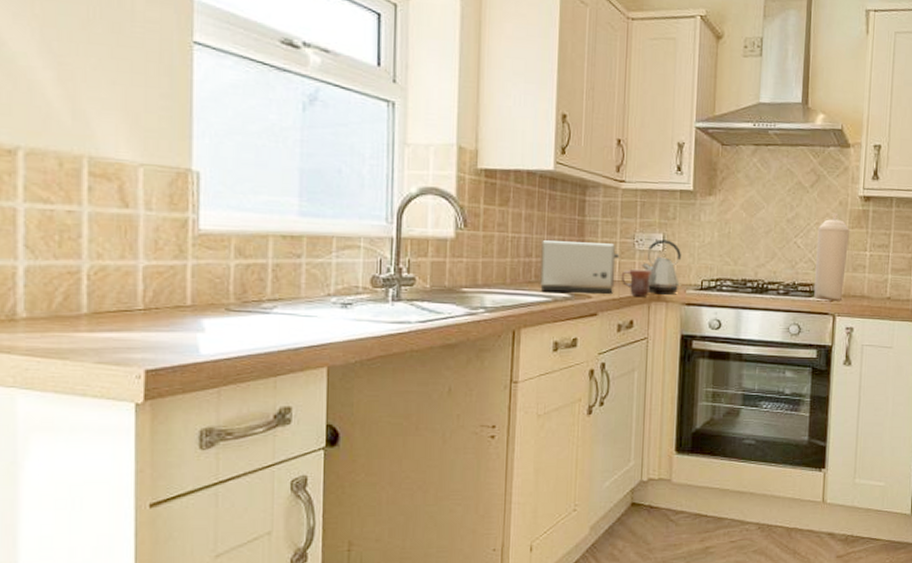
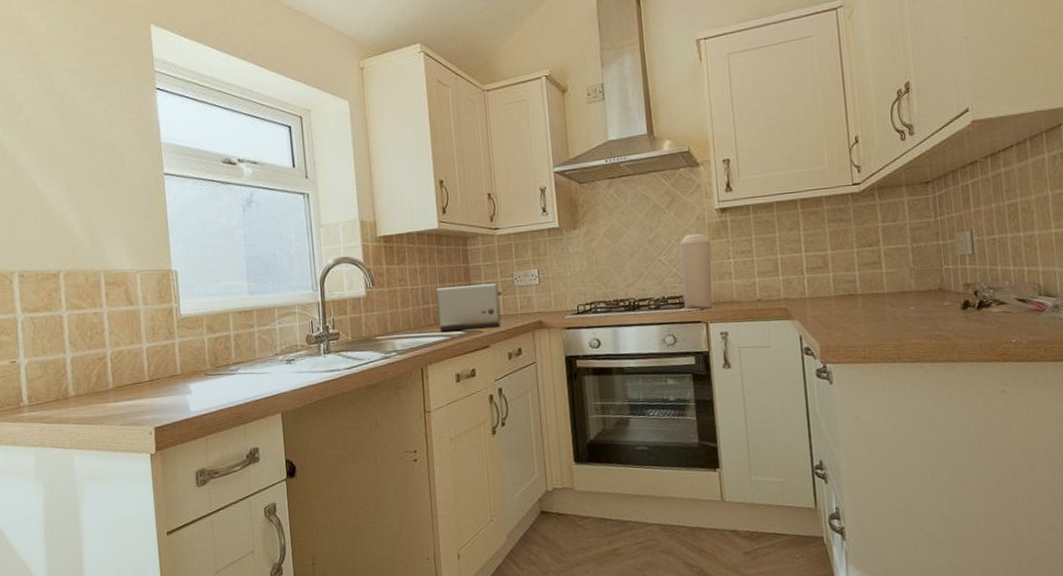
mug: present [620,268,651,297] -> none [505,301,532,327]
kettle: present [641,239,682,295] -> none [521,273,561,323]

